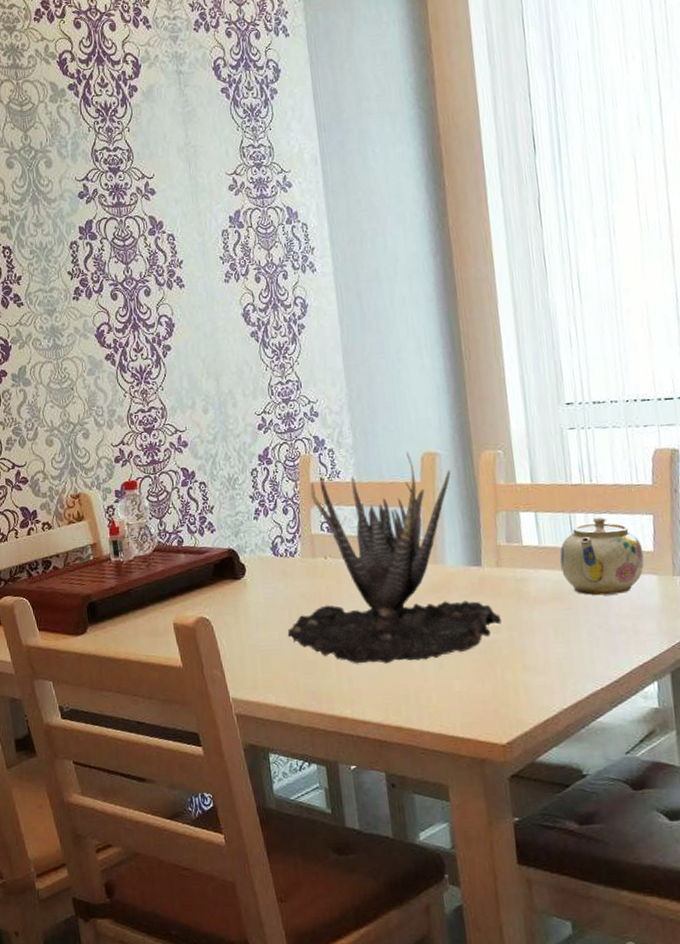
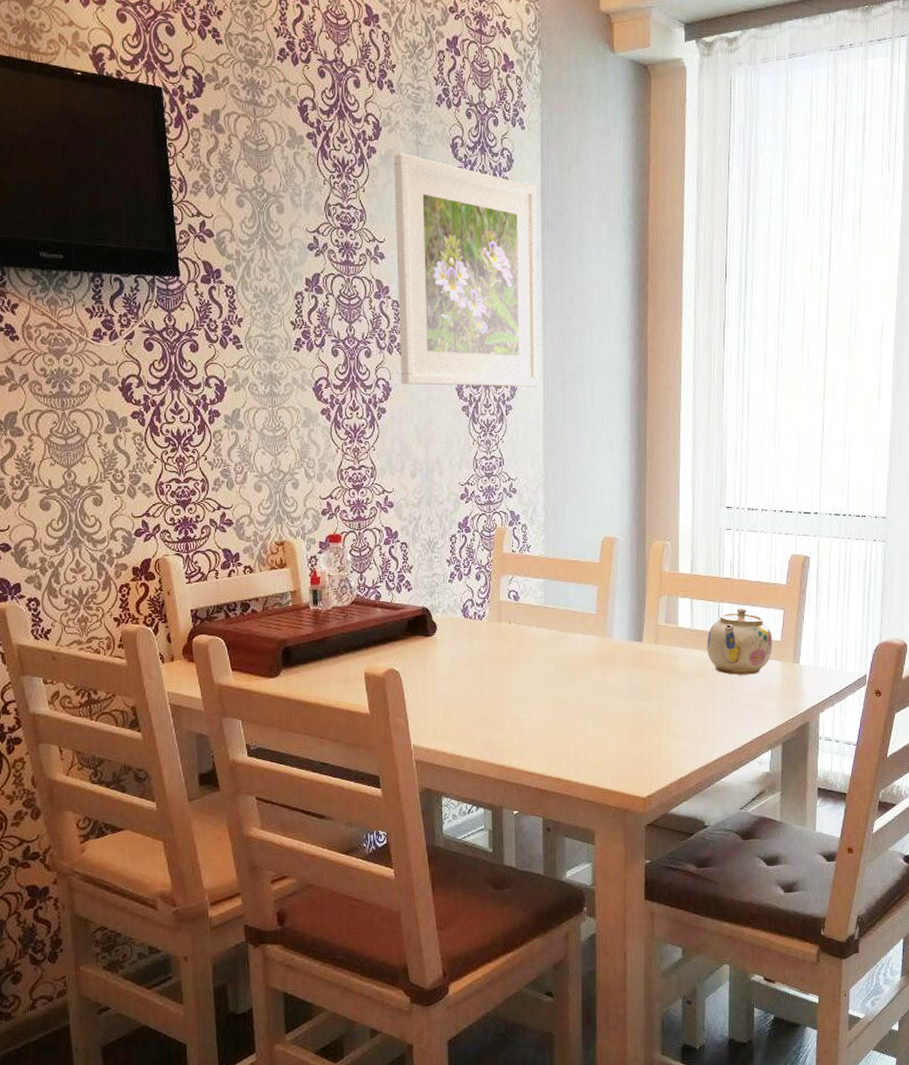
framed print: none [155,85,332,318] -> present [393,152,539,387]
plant: present [287,451,502,664] -> none [469,534,654,722]

